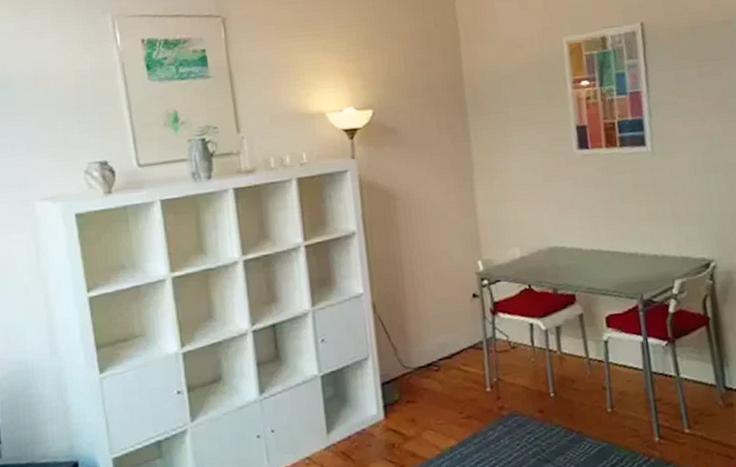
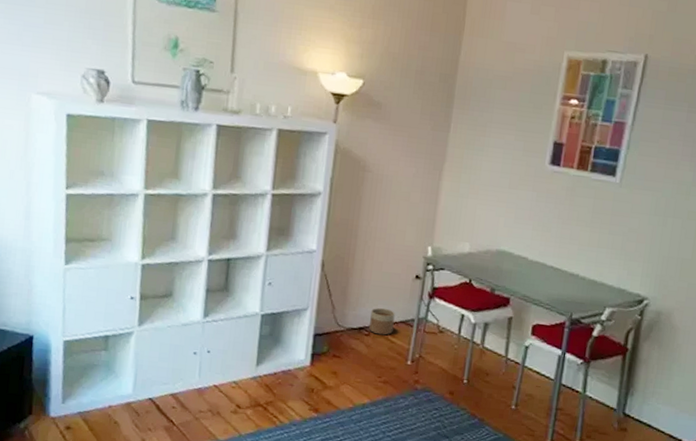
planter: none [435,336,464,367] -> present [369,307,395,336]

